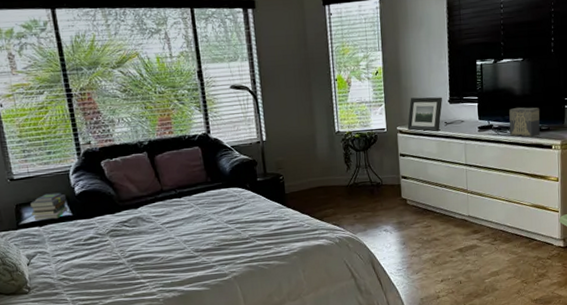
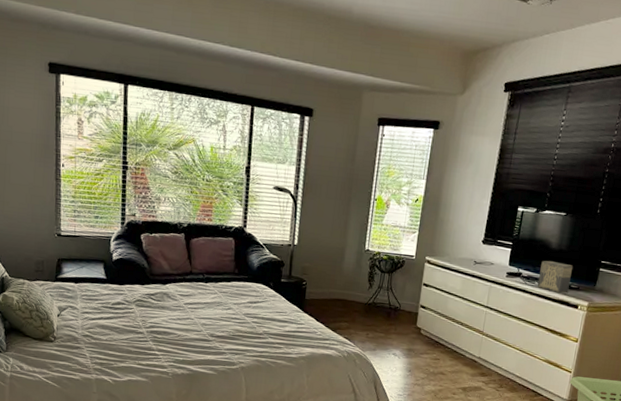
books: present [30,192,68,221] -> none [70,254,104,279]
picture frame: present [407,97,443,132] -> none [436,231,477,270]

